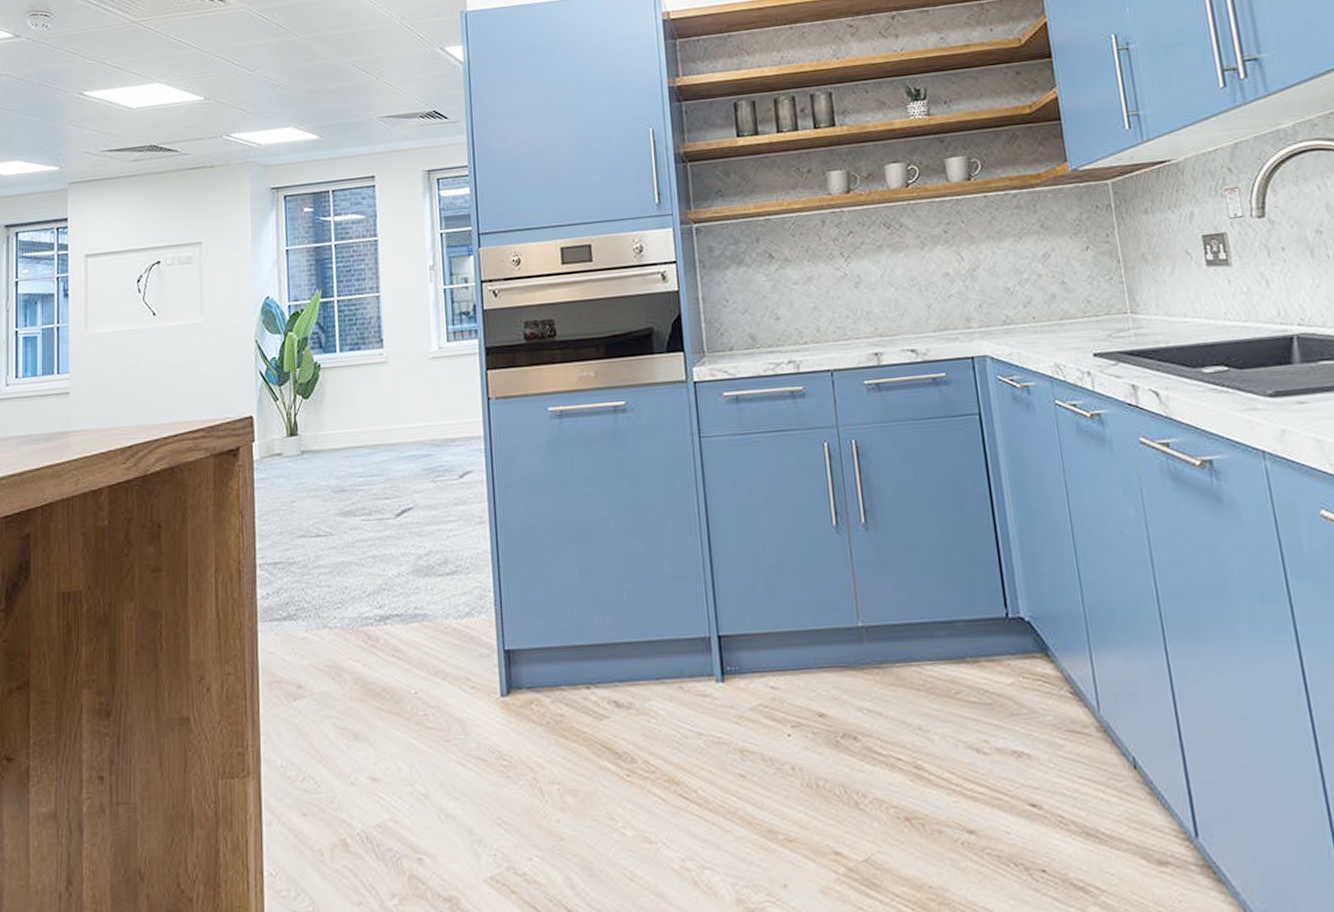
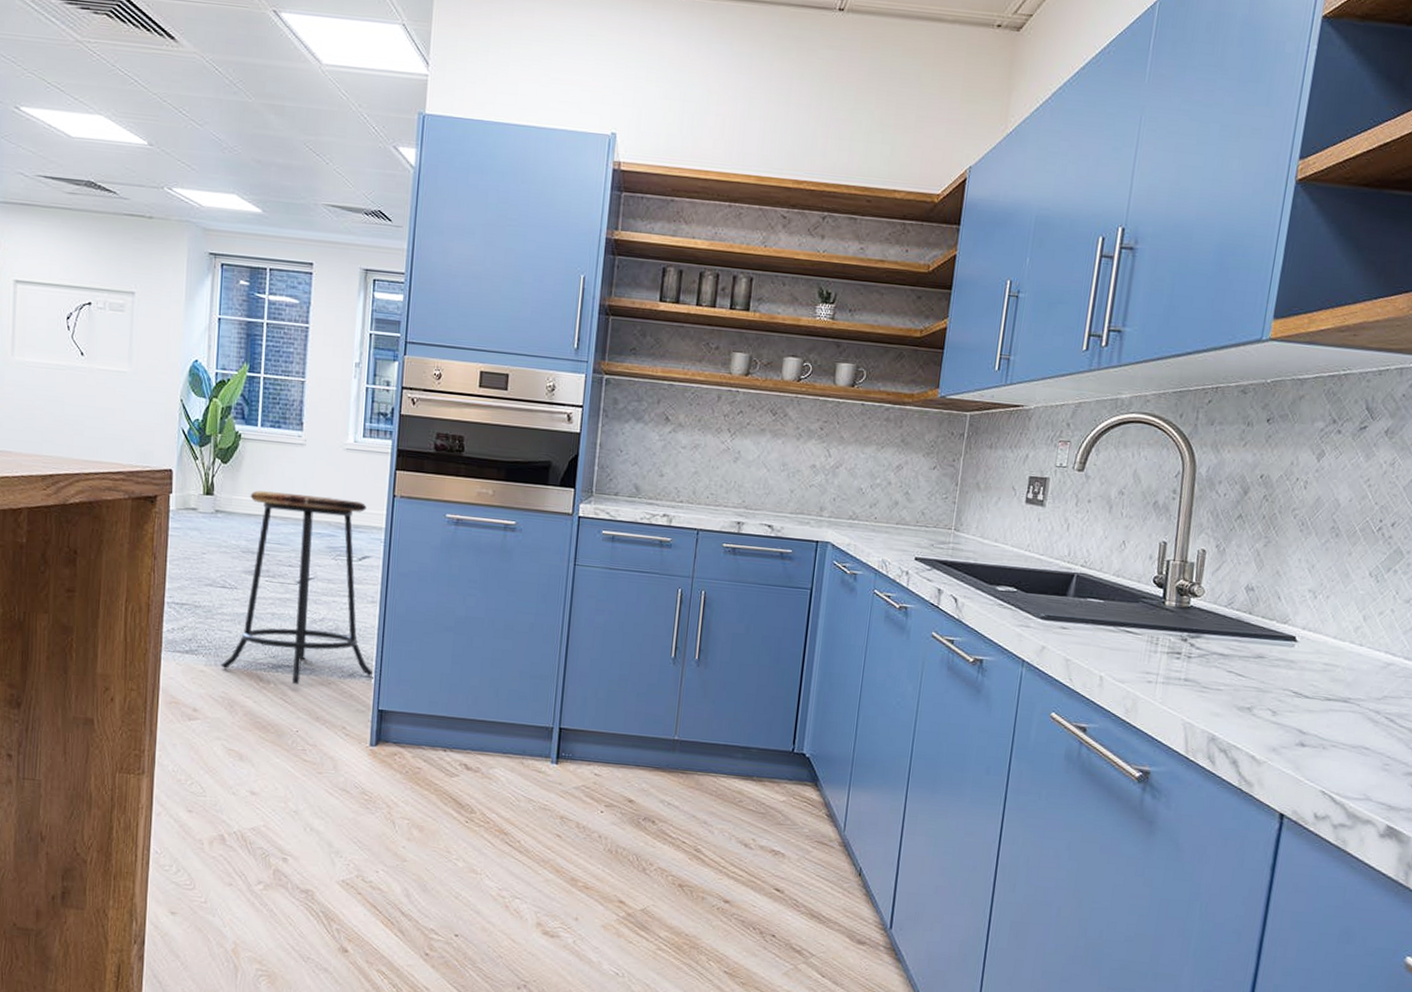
bar stool: none [323,412,493,637] -> present [221,490,374,685]

